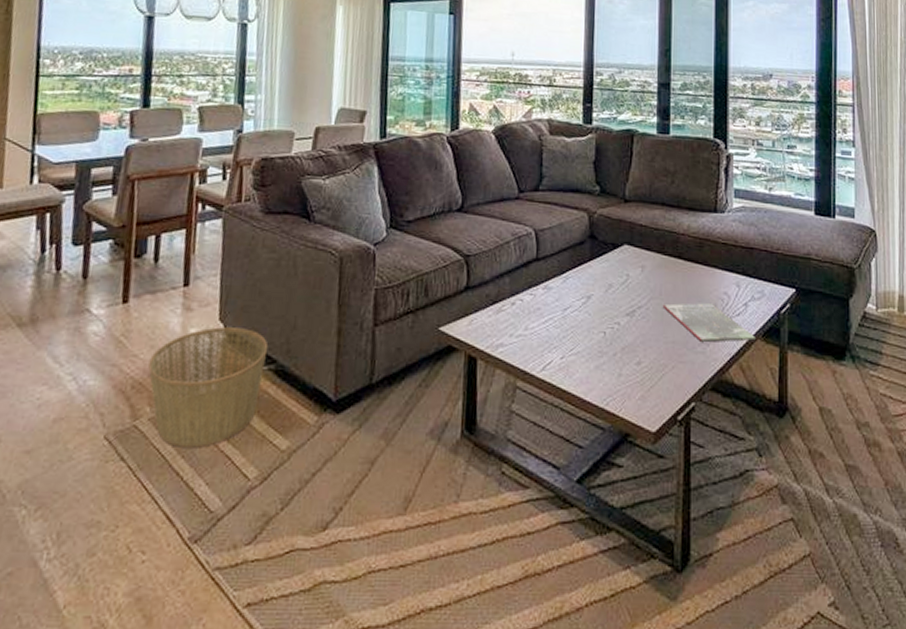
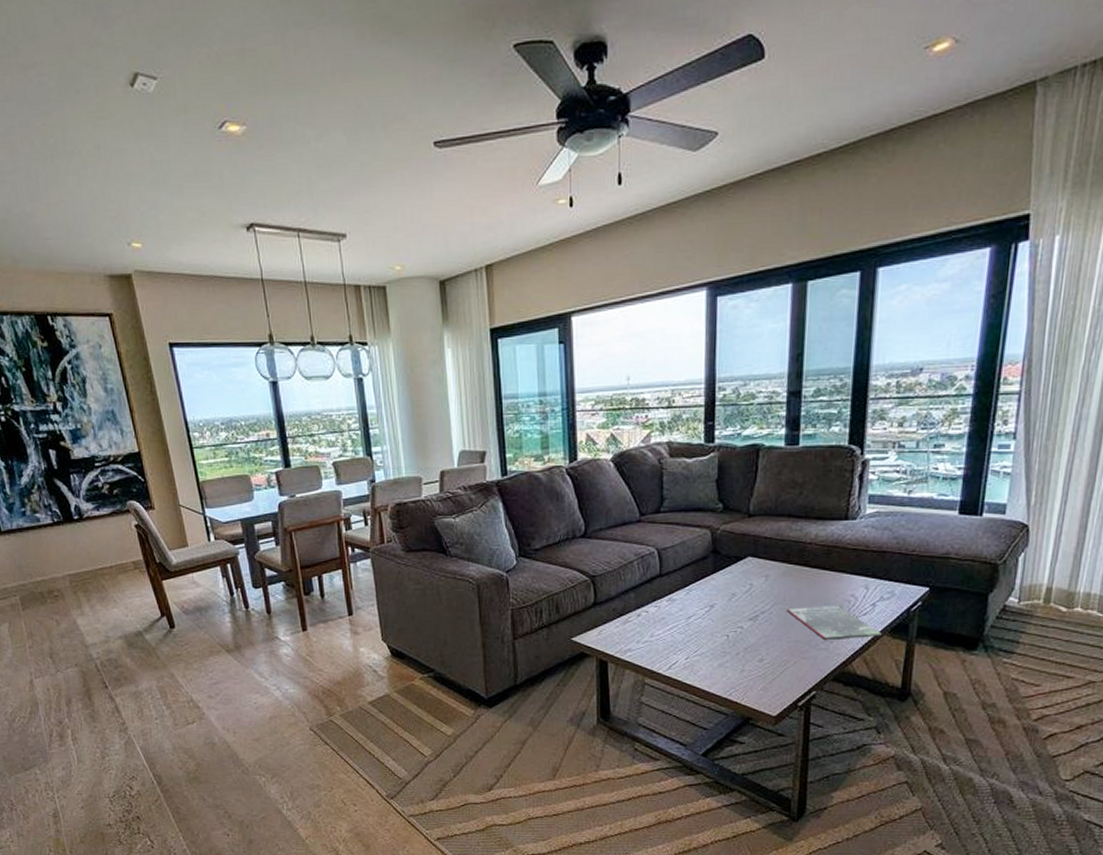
basket: present [148,327,269,448] -> none [332,646,426,735]

